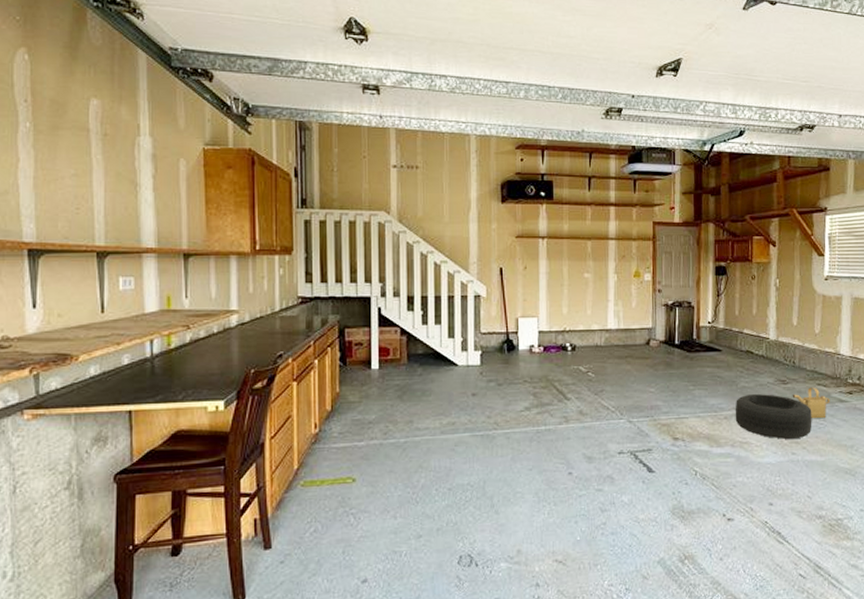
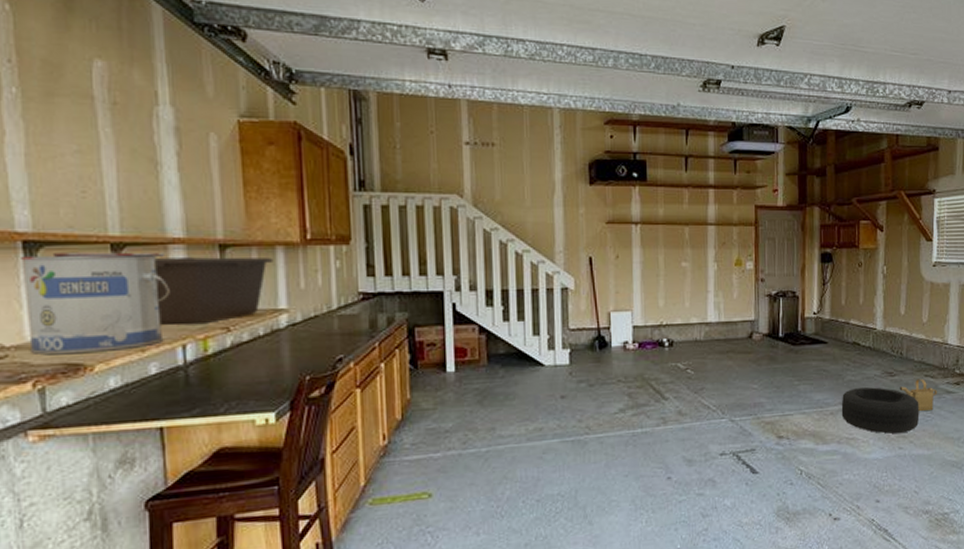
paint can: none [26,259,142,346] -> present [21,252,170,356]
storage bin: none [131,264,228,323] -> present [154,257,274,326]

